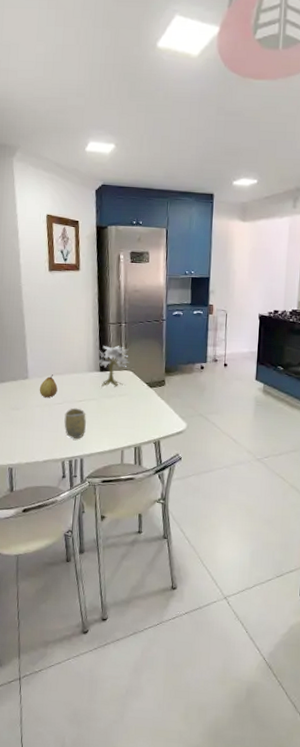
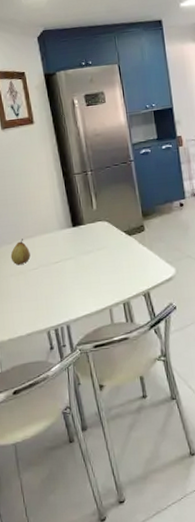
cup: present [64,408,86,439] -> none [42,270,67,305]
bonsai tree: present [96,346,130,389] -> none [67,196,103,245]

